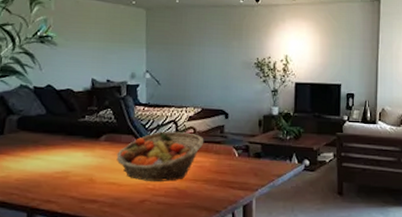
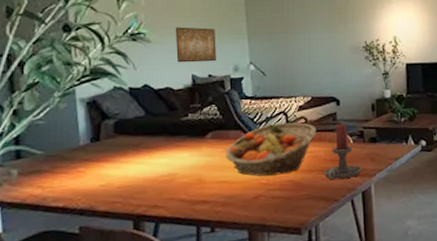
wall art: none [79,32,117,68] -> present [175,27,217,63]
candle holder: none [208,137,245,190] -> present [324,124,362,179]

